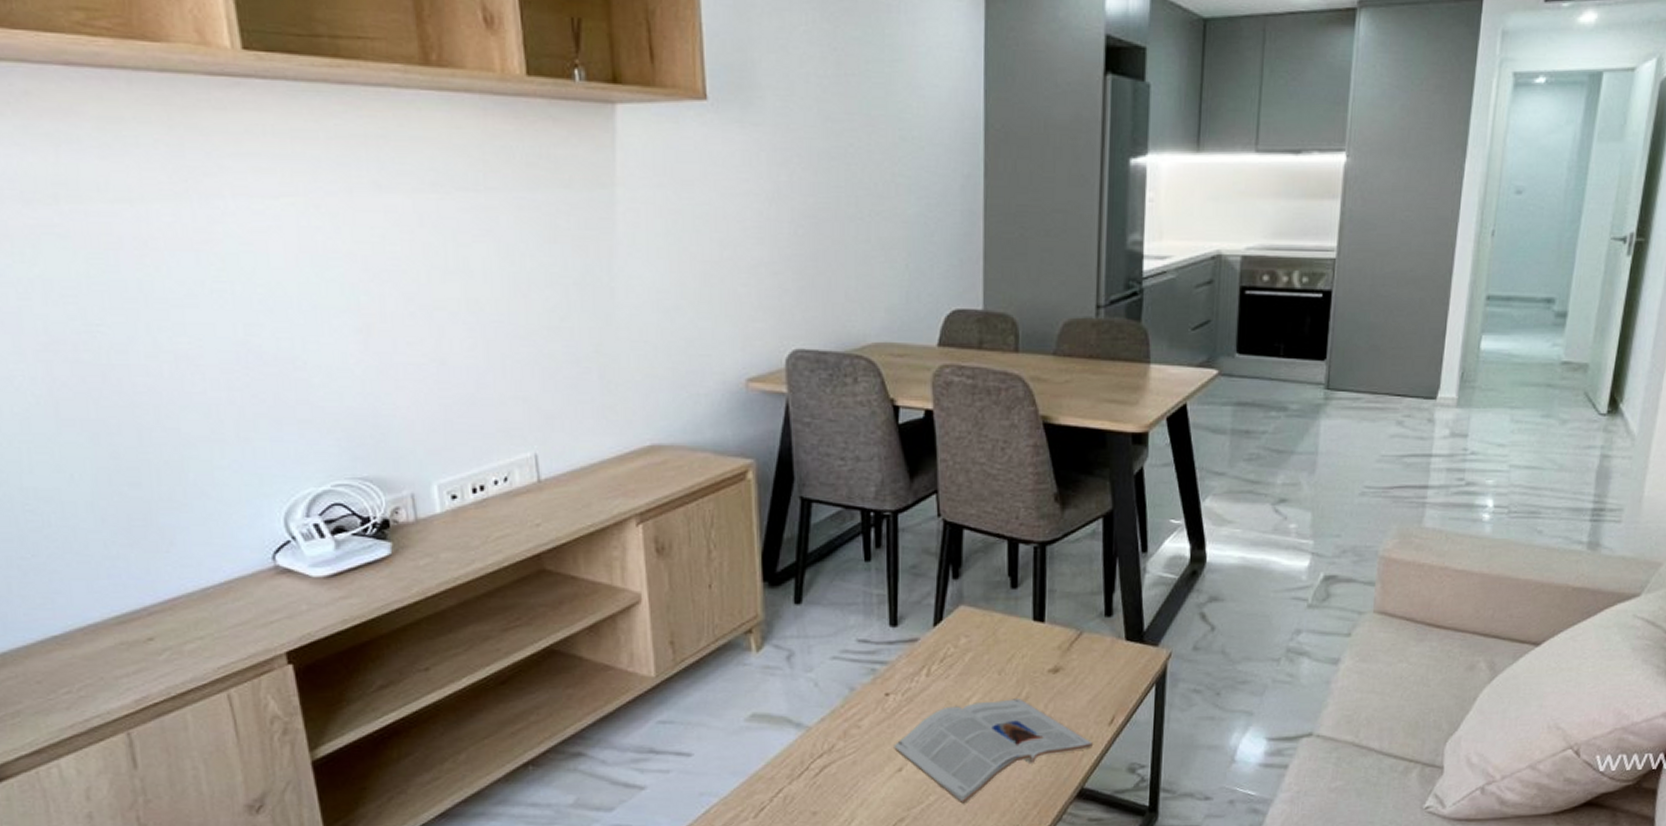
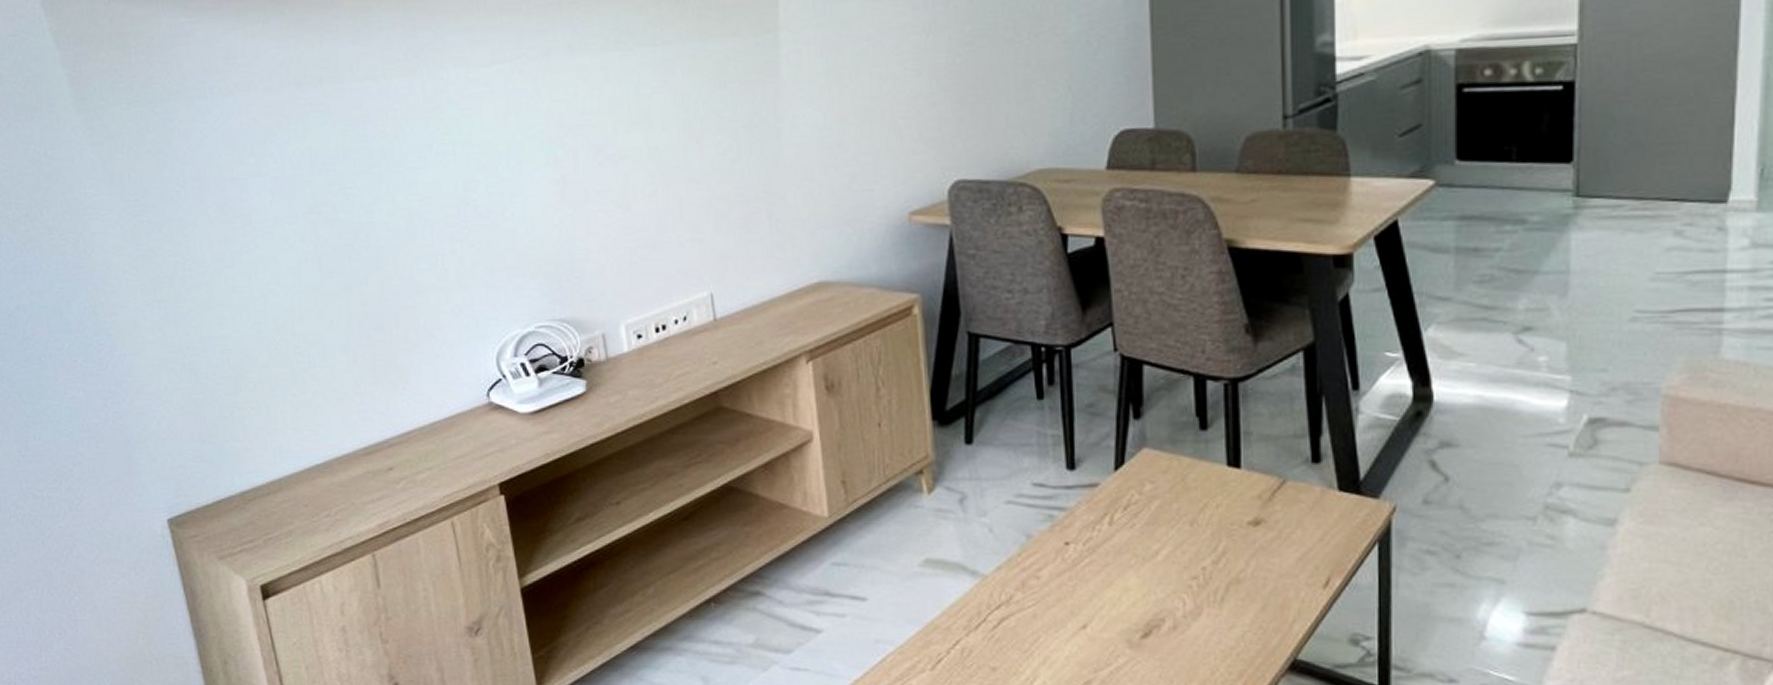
magazine: present [894,699,1093,804] -> none [1076,553,1305,669]

